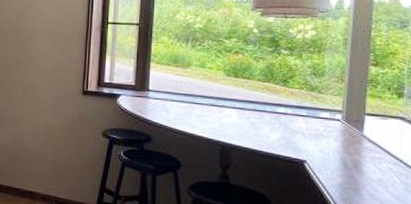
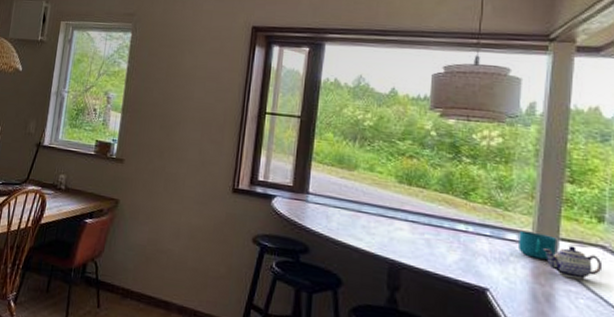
cup: none [331,109,364,133] -> present [519,230,558,260]
teapot: none [352,119,402,148] -> present [544,246,603,280]

